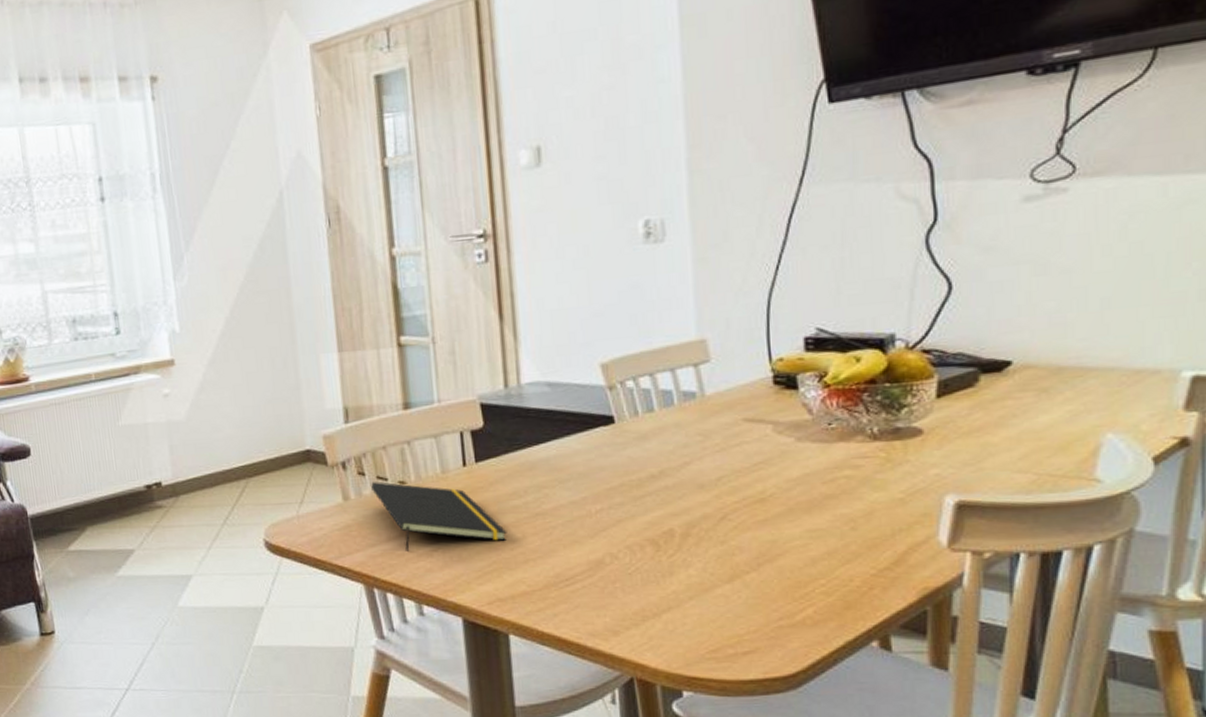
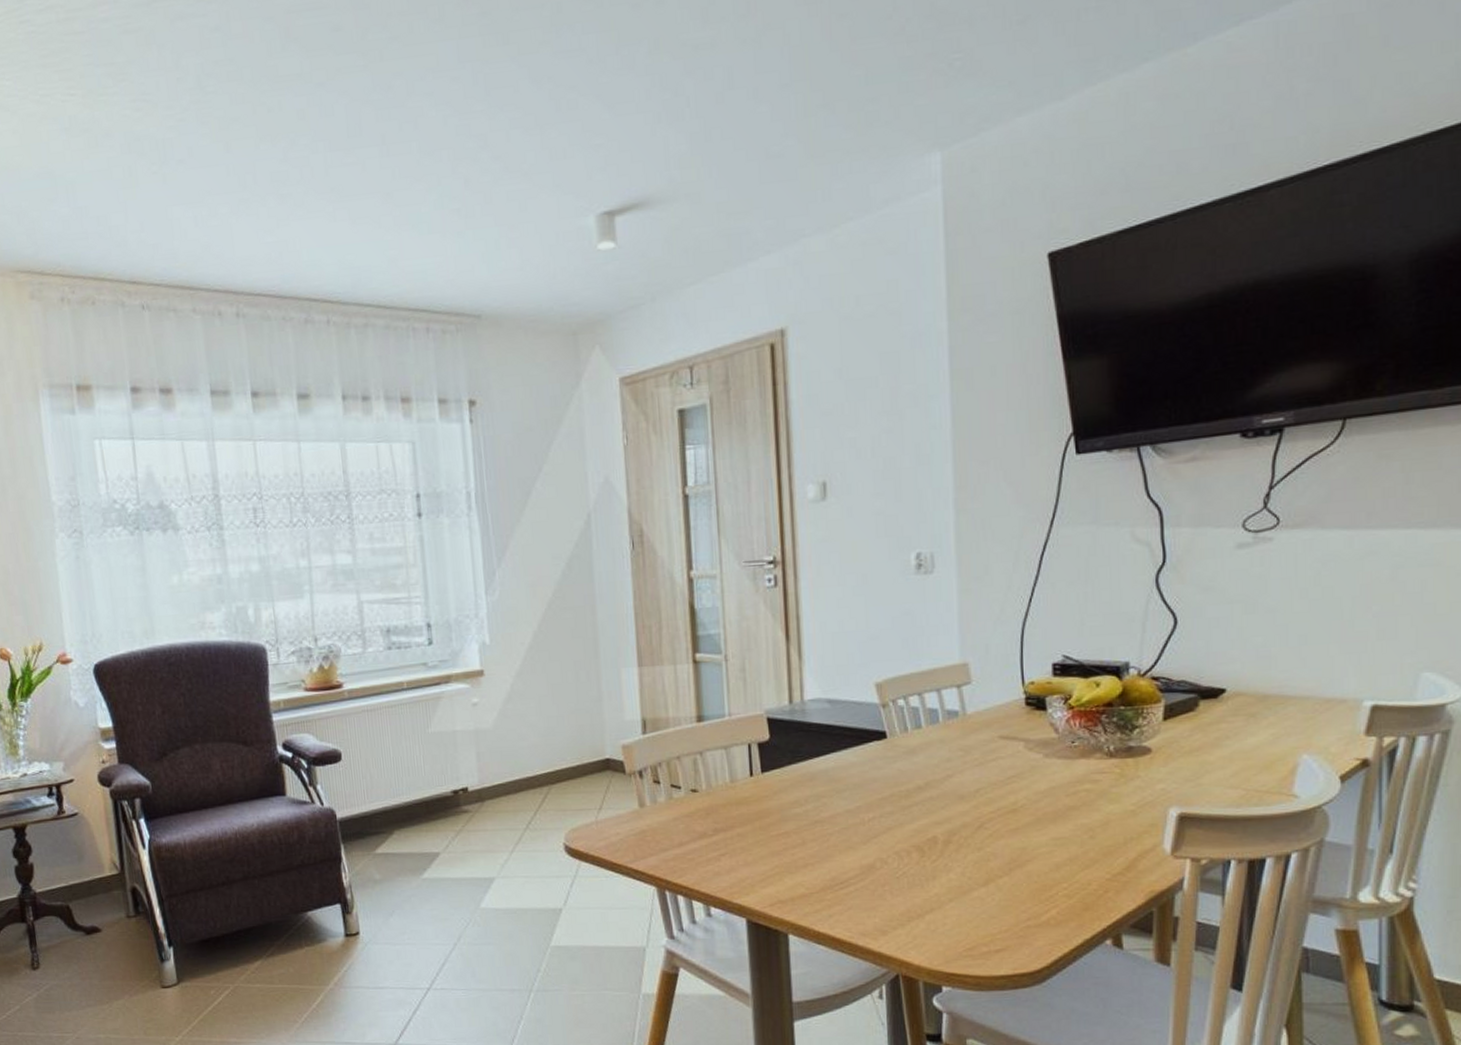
notepad: present [371,482,507,551] -> none [665,790,789,856]

